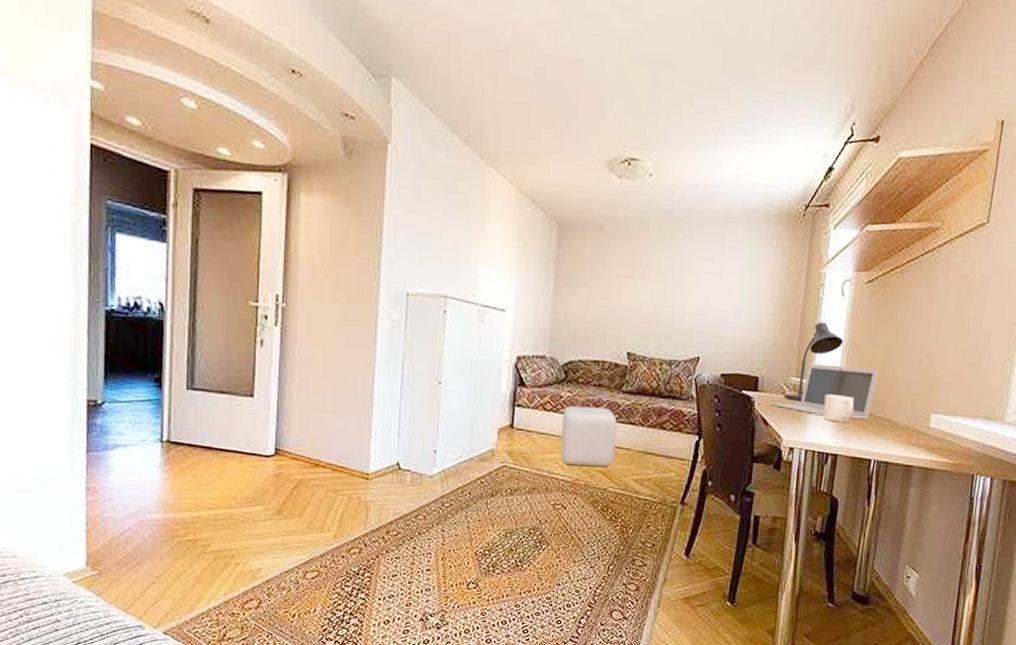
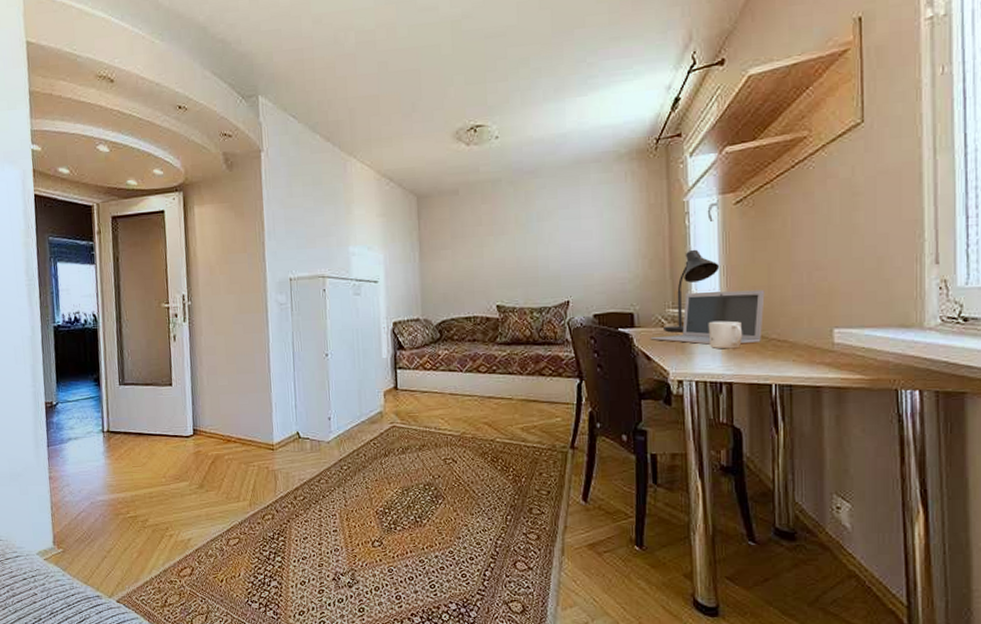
pouf: present [560,406,617,467] -> none [442,361,498,420]

